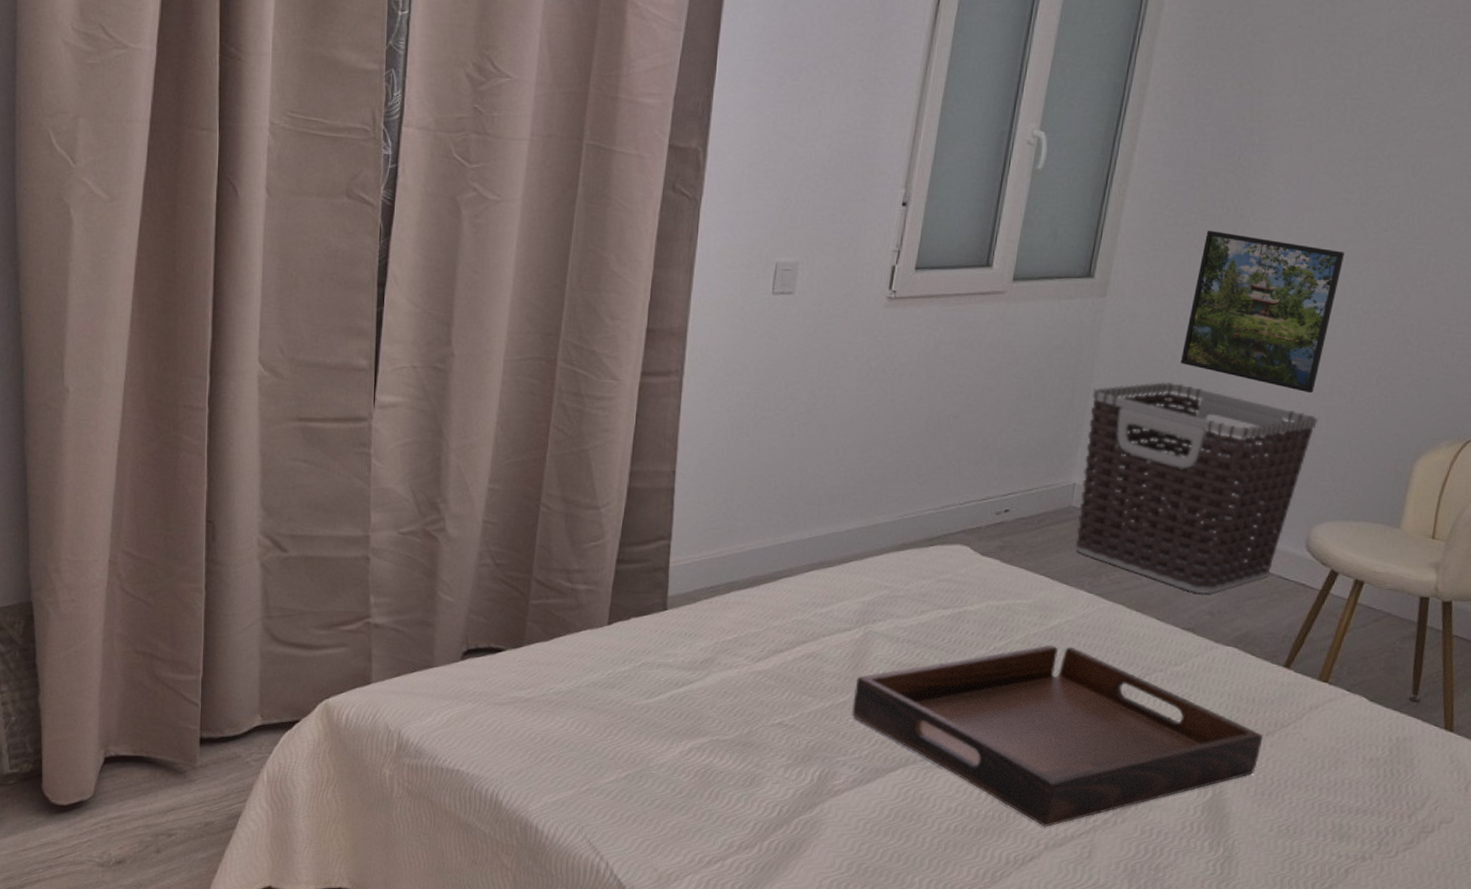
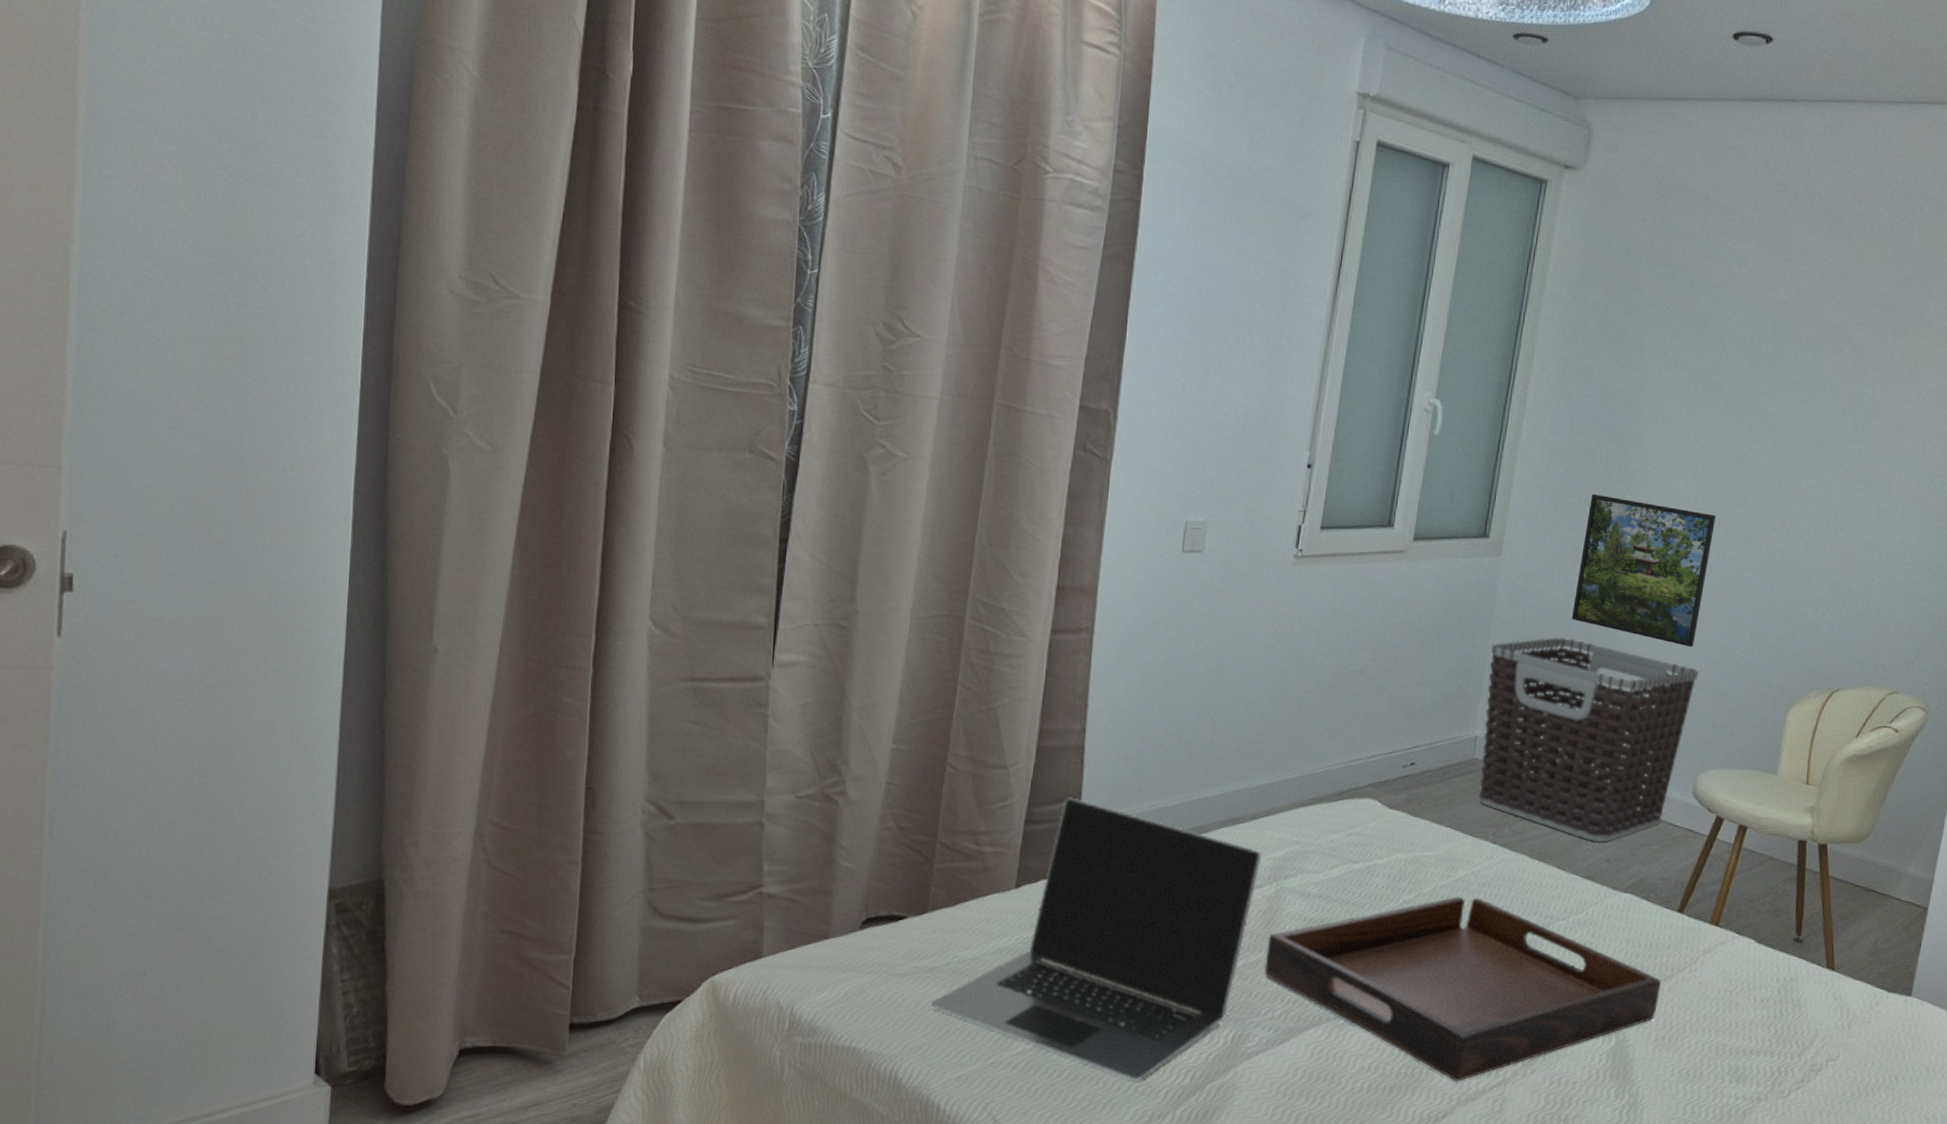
laptop: none [529,538,851,812] -> present [931,797,1262,1081]

